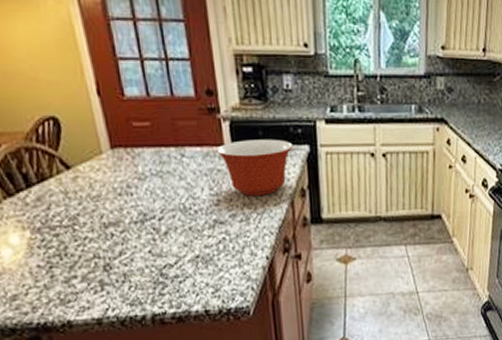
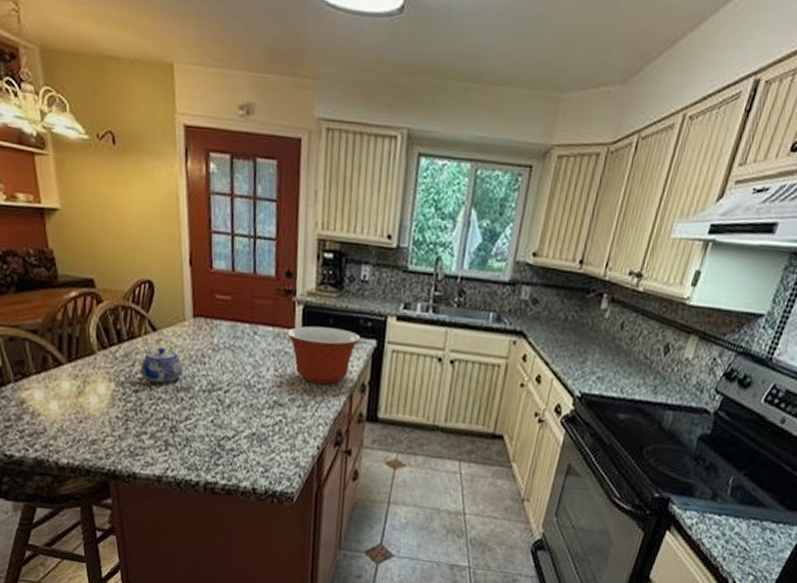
teapot: none [57,185,109,223] -> present [140,348,183,383]

